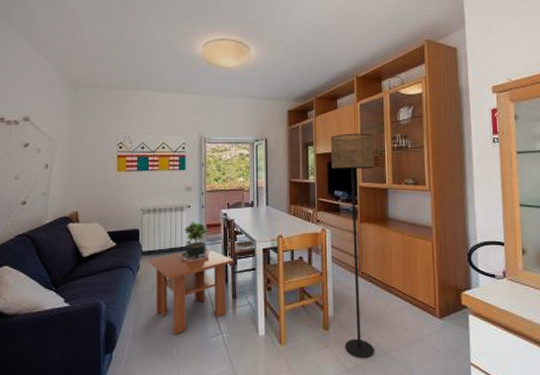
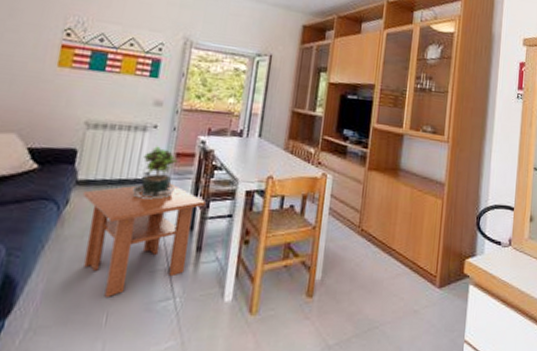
floor lamp: present [331,133,375,359] -> none [329,63,396,334]

